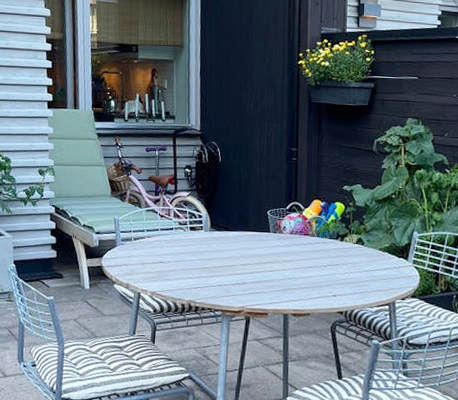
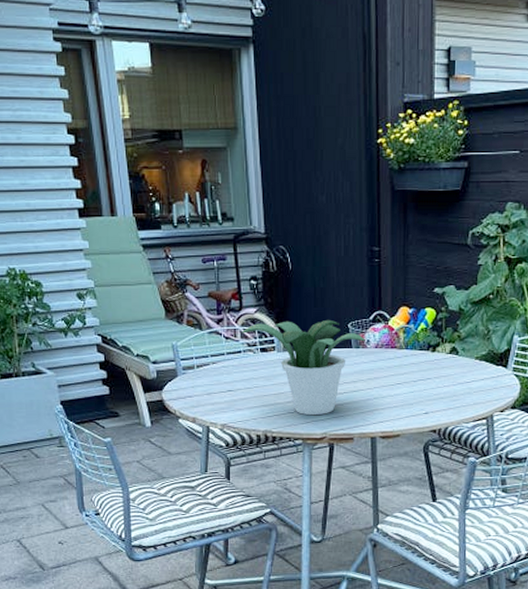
potted plant: none [174,205,282,290] -> present [241,319,366,416]

